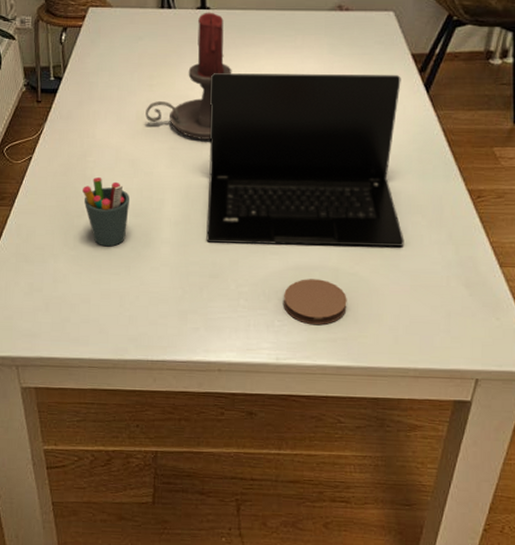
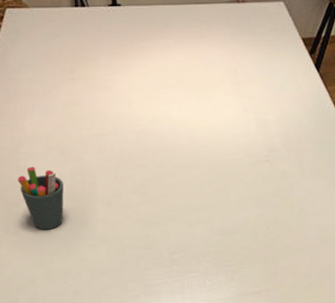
candle holder: present [145,12,232,140] -> none [70,8,147,126]
laptop: present [206,73,404,247] -> none [128,57,310,218]
coaster: present [283,279,347,326] -> none [211,241,267,281]

